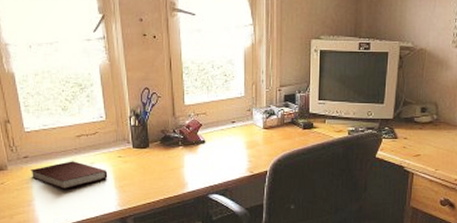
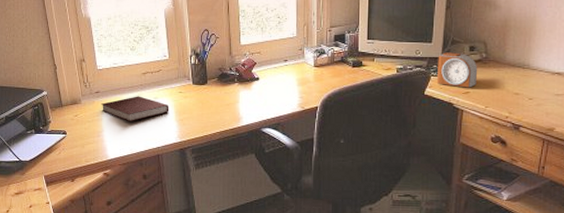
alarm clock: none [389,114,429,151] -> present [437,52,478,88]

